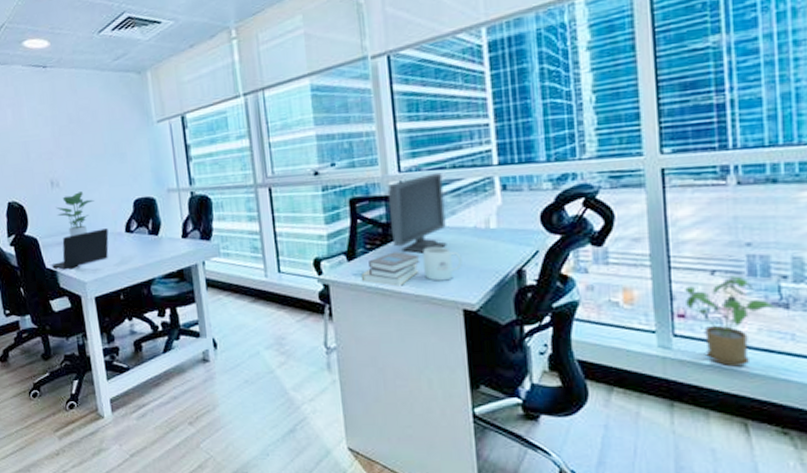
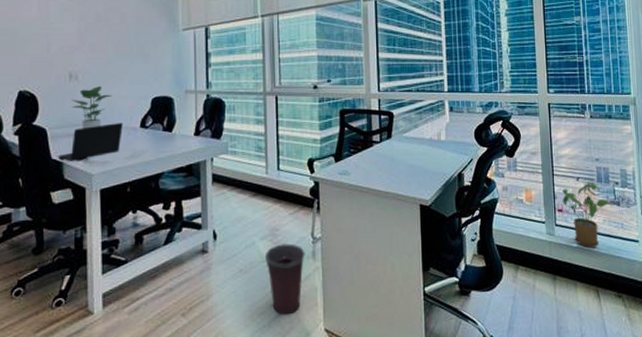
trash bin: none [271,354,319,429] -> present [264,243,305,314]
books: present [360,252,420,287] -> none [344,156,391,185]
computer monitor: present [387,173,447,253] -> none [369,94,411,158]
mug: present [422,246,462,281] -> none [392,152,421,181]

